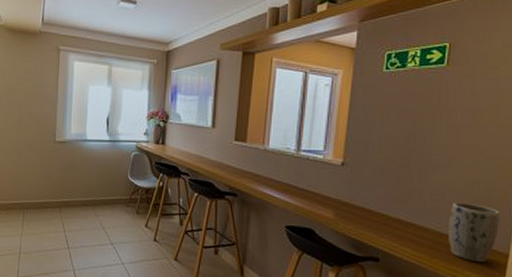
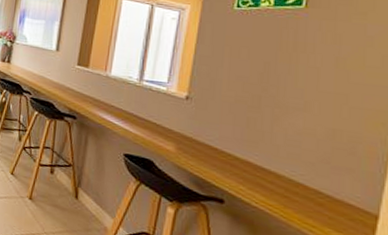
plant pot: present [448,202,500,263] -> none [305,150,367,221]

